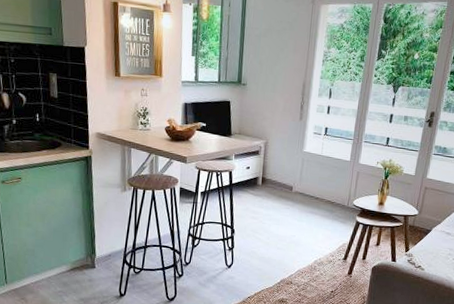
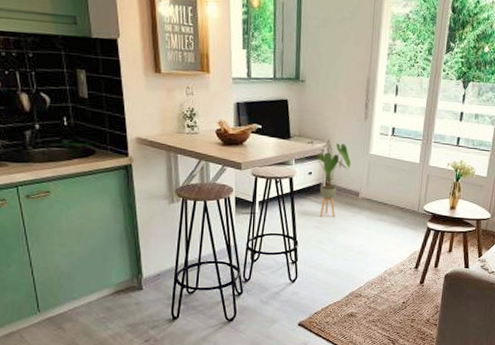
house plant: none [241,137,286,208] -> present [302,139,351,217]

